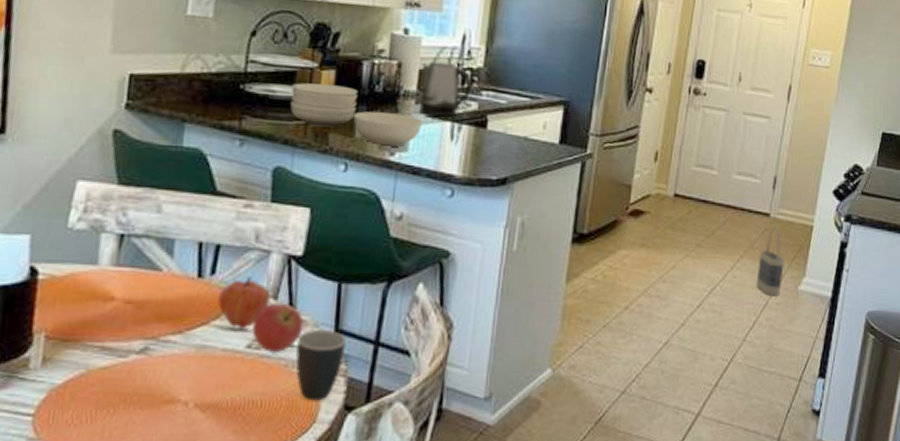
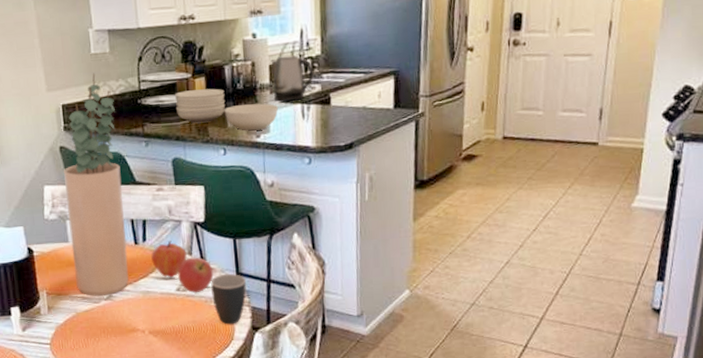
vase: none [96,40,207,347] -> present [64,73,130,296]
bag: present [756,226,784,297] -> none [588,153,616,215]

